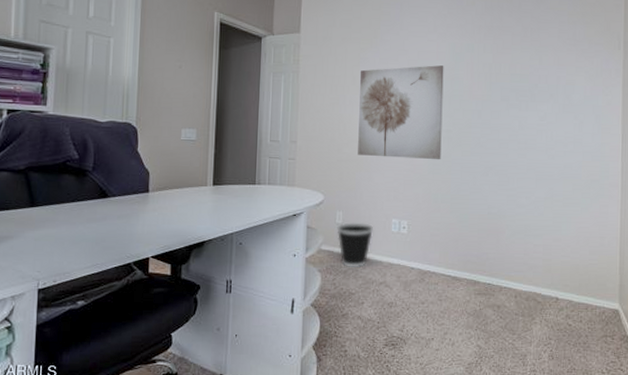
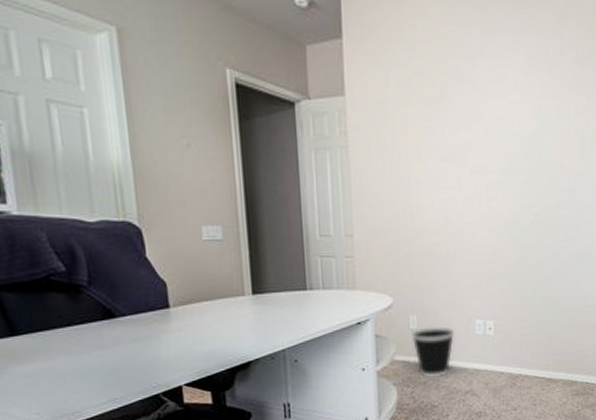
wall art: present [358,65,444,160] -> none [427,134,529,249]

